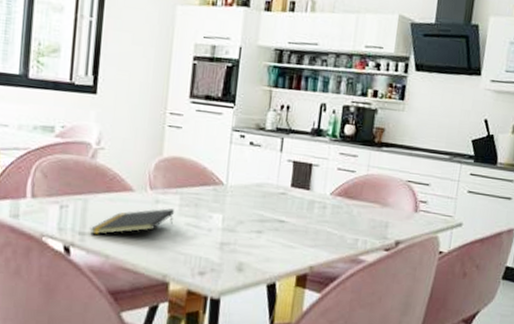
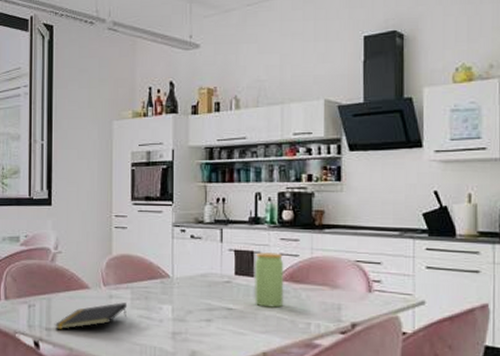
jar: none [307,165,341,223] -> present [253,251,284,308]

